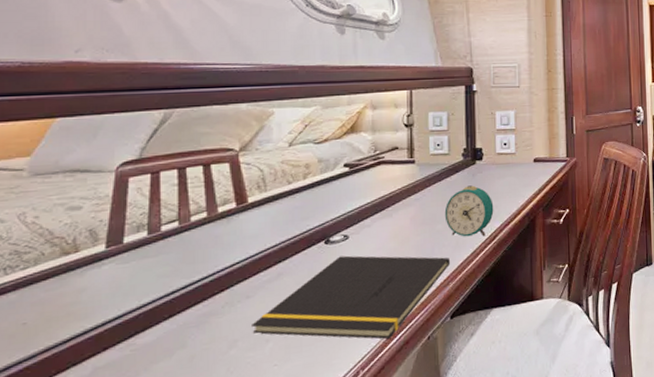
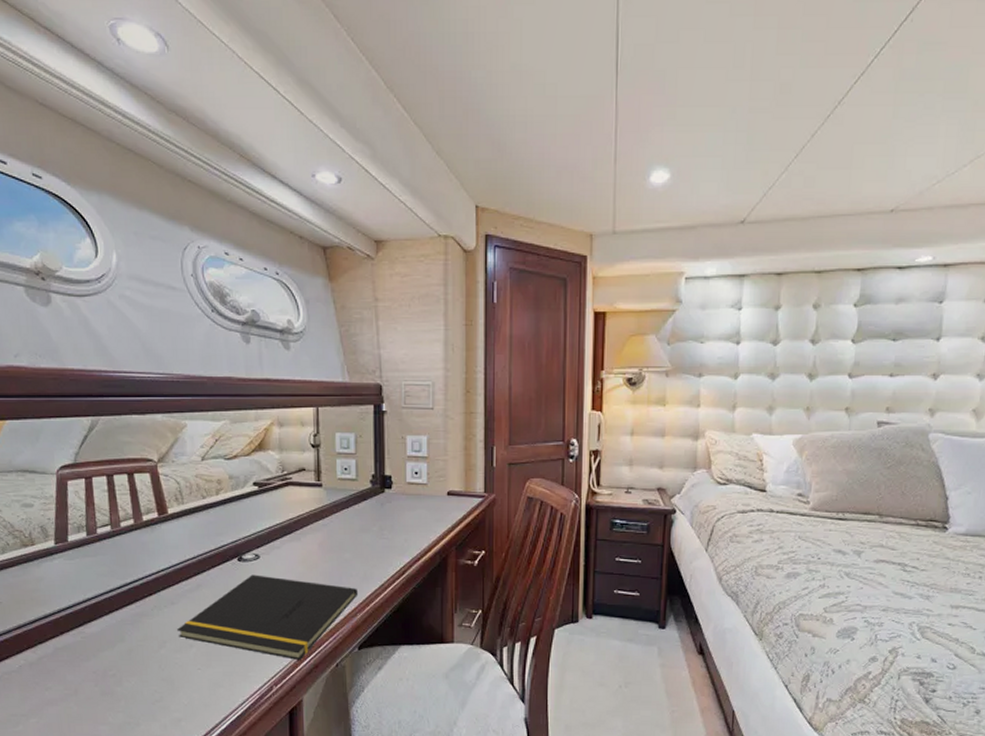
alarm clock: present [444,185,494,237] -> none [352,515,403,570]

